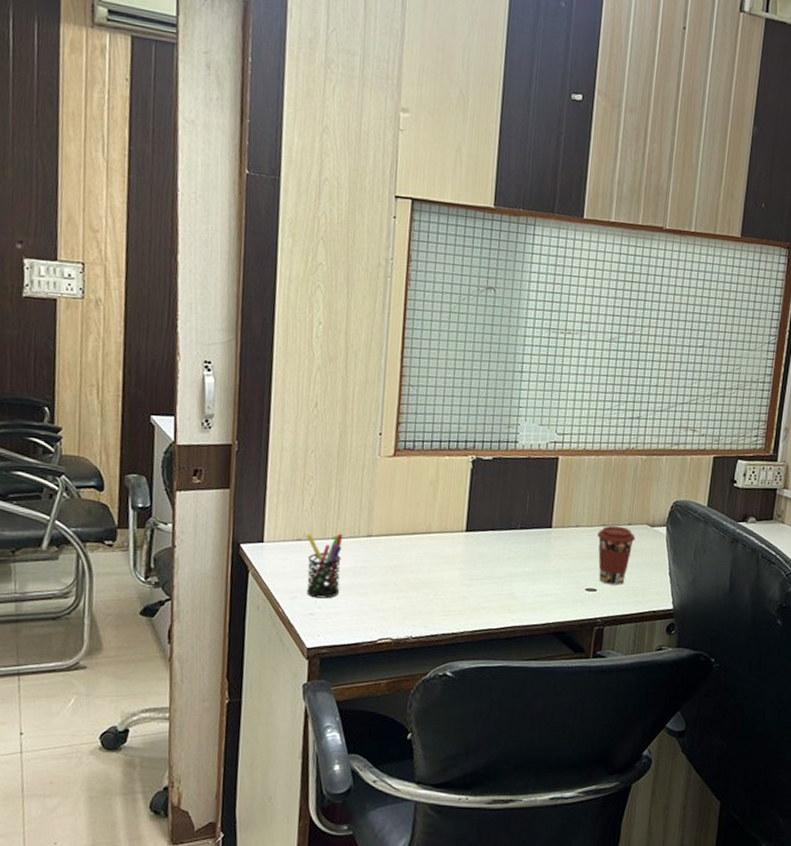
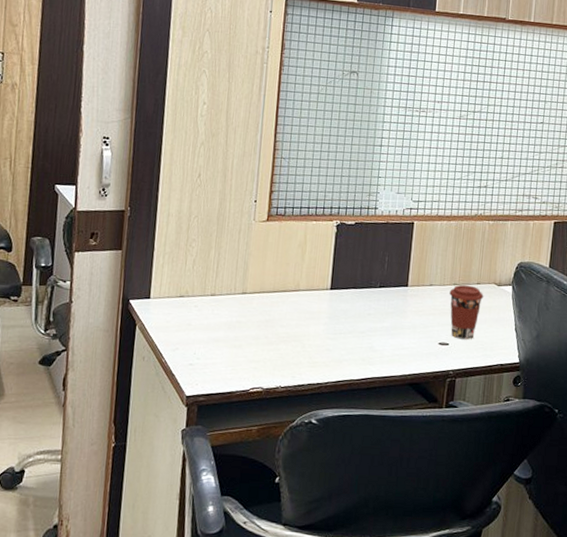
pen holder: present [306,533,343,599] -> none [187,290,221,350]

